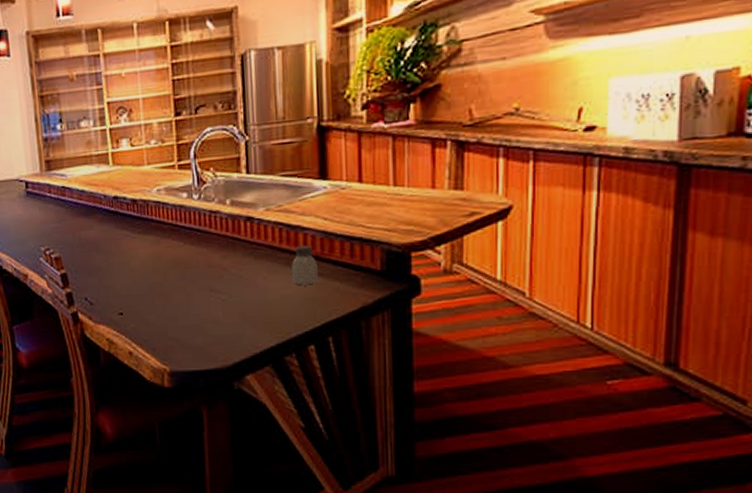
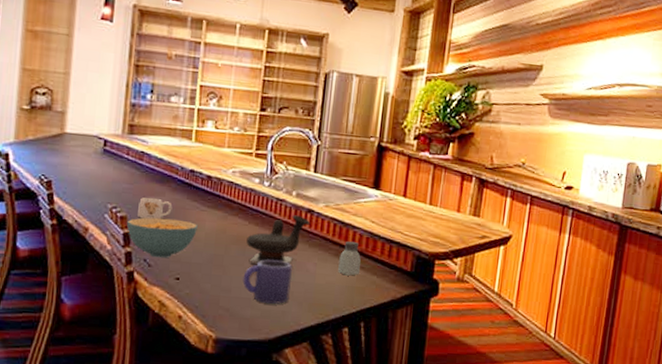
cereal bowl: none [61,251,132,295] -> present [126,217,198,258]
mug: none [69,232,103,257] -> present [138,197,173,220]
teapot: none [184,226,252,287] -> present [246,215,311,264]
mug: none [188,279,242,328] -> present [243,259,292,304]

